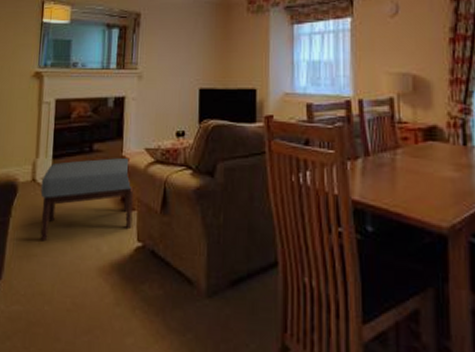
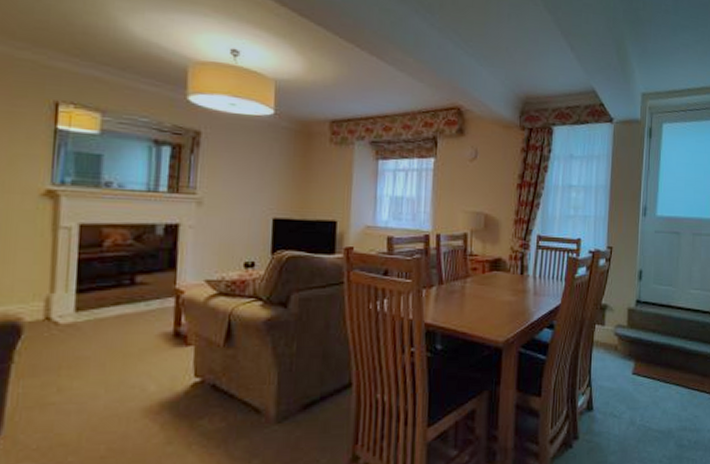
ottoman: present [40,158,134,242] -> none [58,291,190,388]

